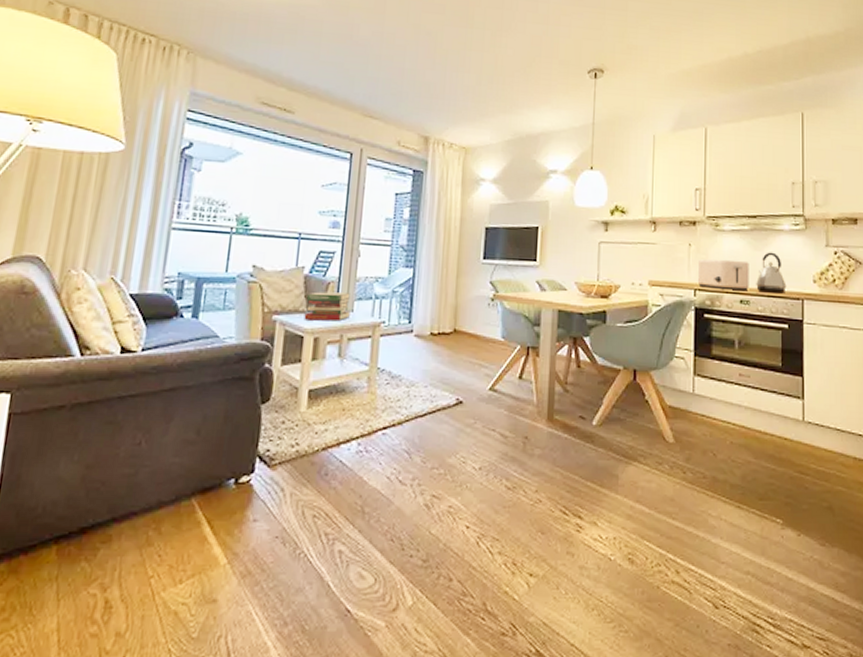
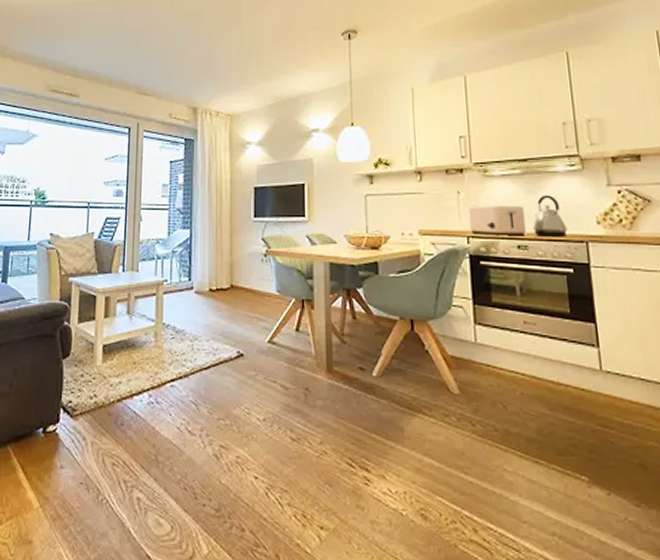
books: present [304,291,350,322] -> none [95,254,136,281]

